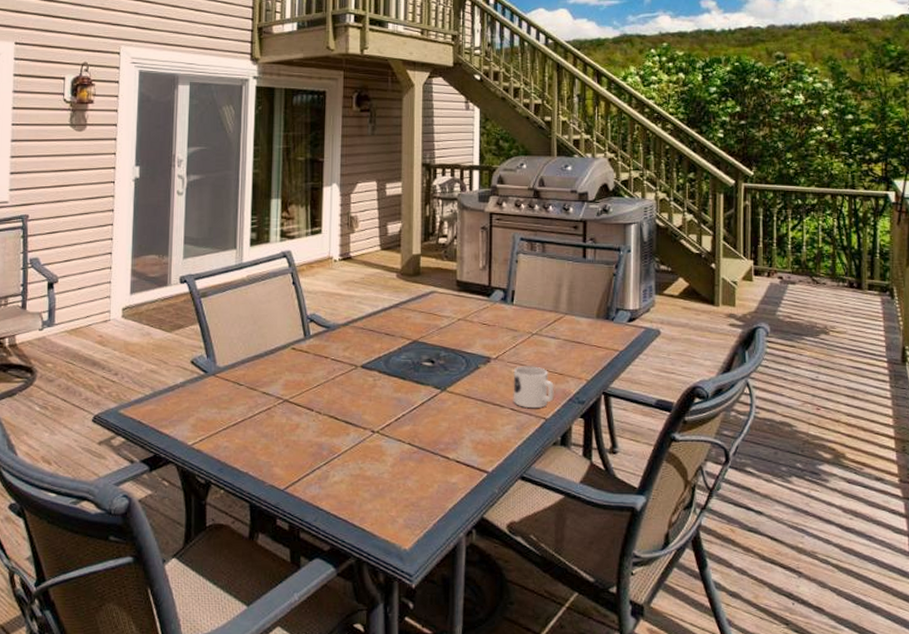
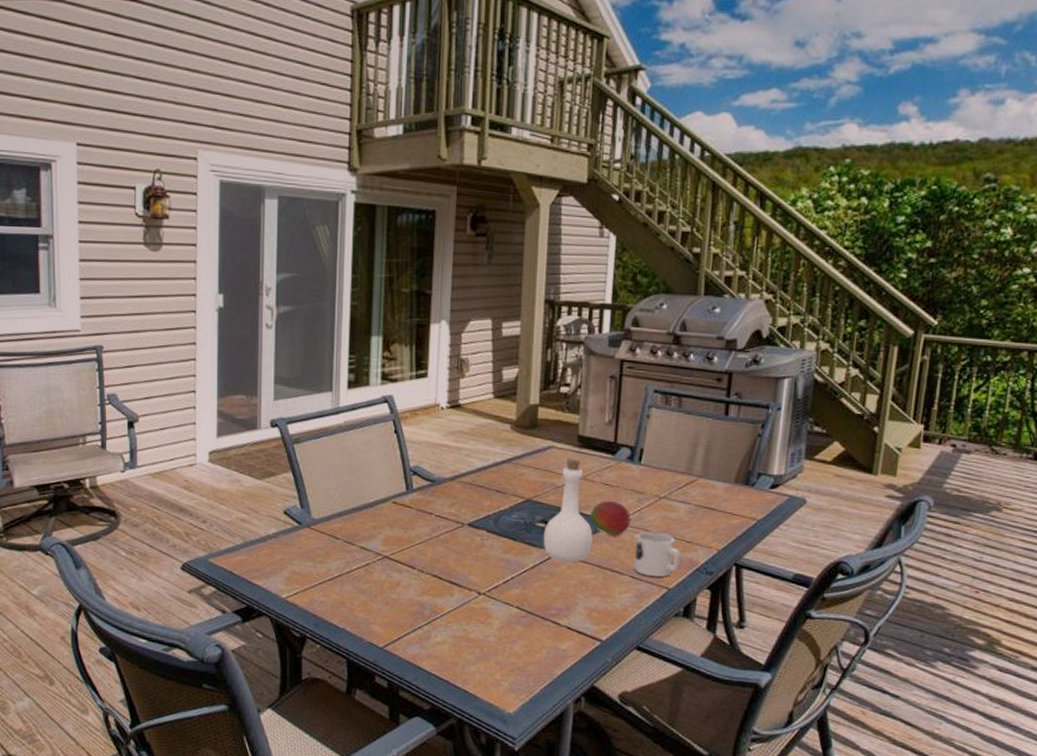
bottle: none [430,302,474,399] -> present [543,459,593,563]
fruit: none [471,338,508,371] -> present [590,500,632,536]

